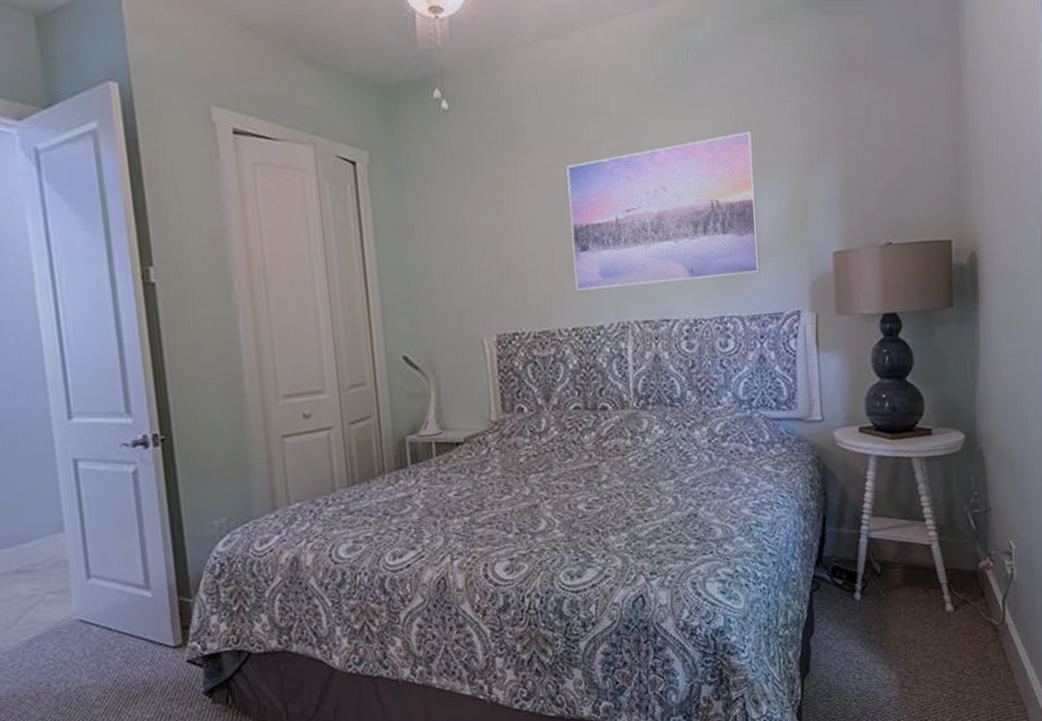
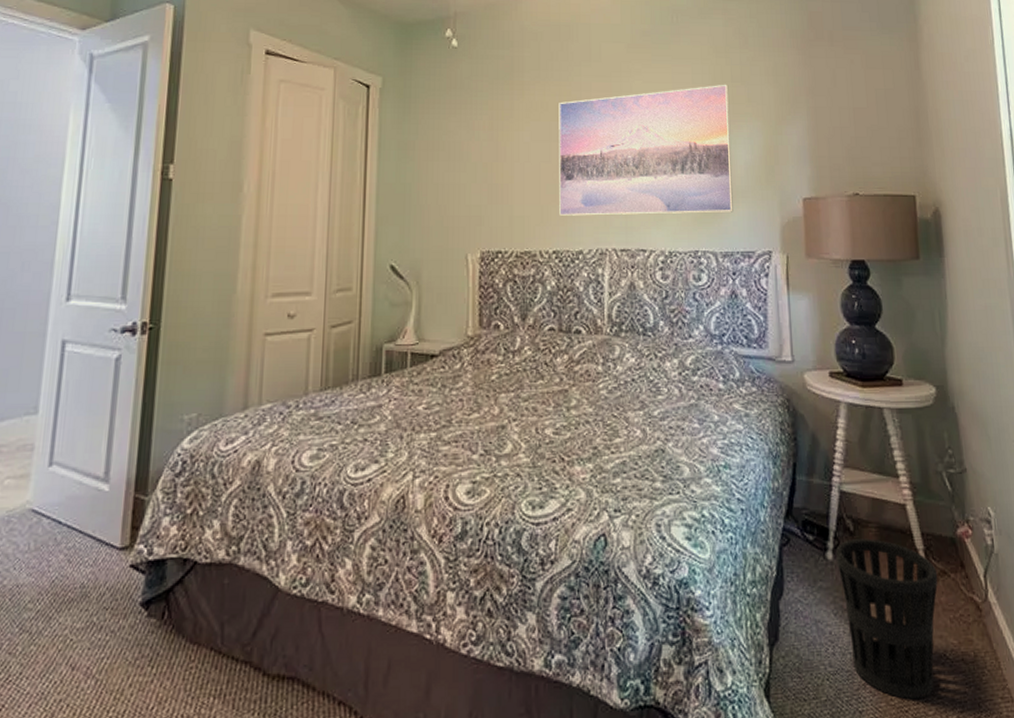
wastebasket: none [864,578,960,711] -> present [836,538,938,700]

